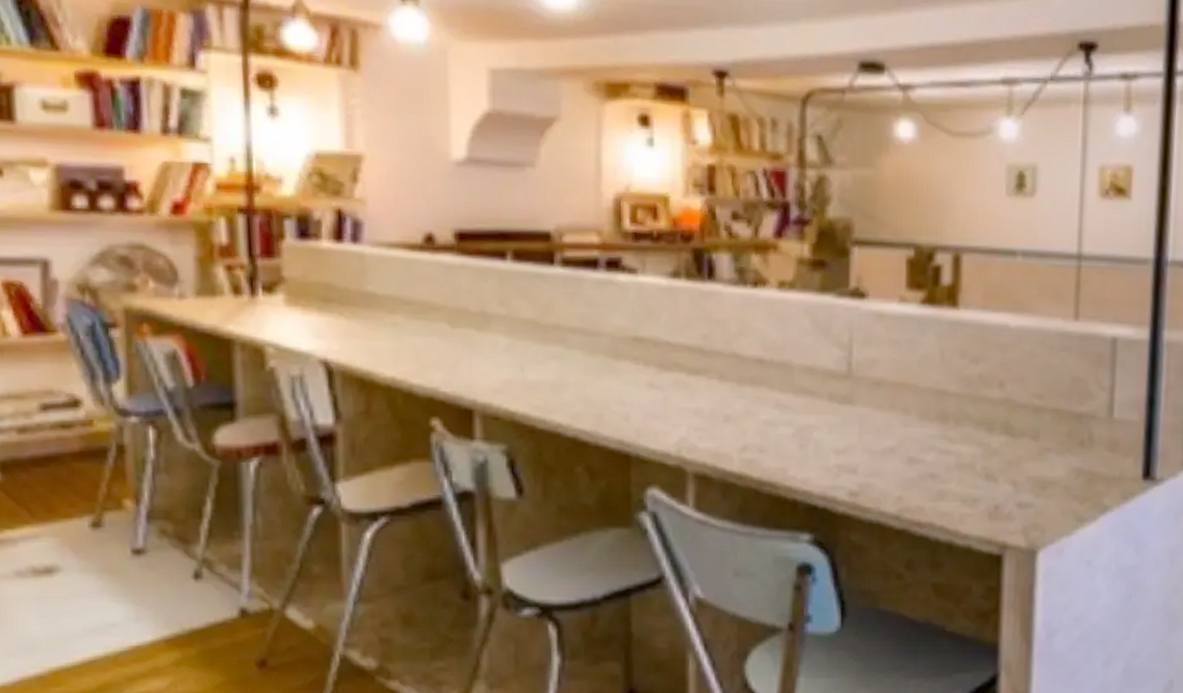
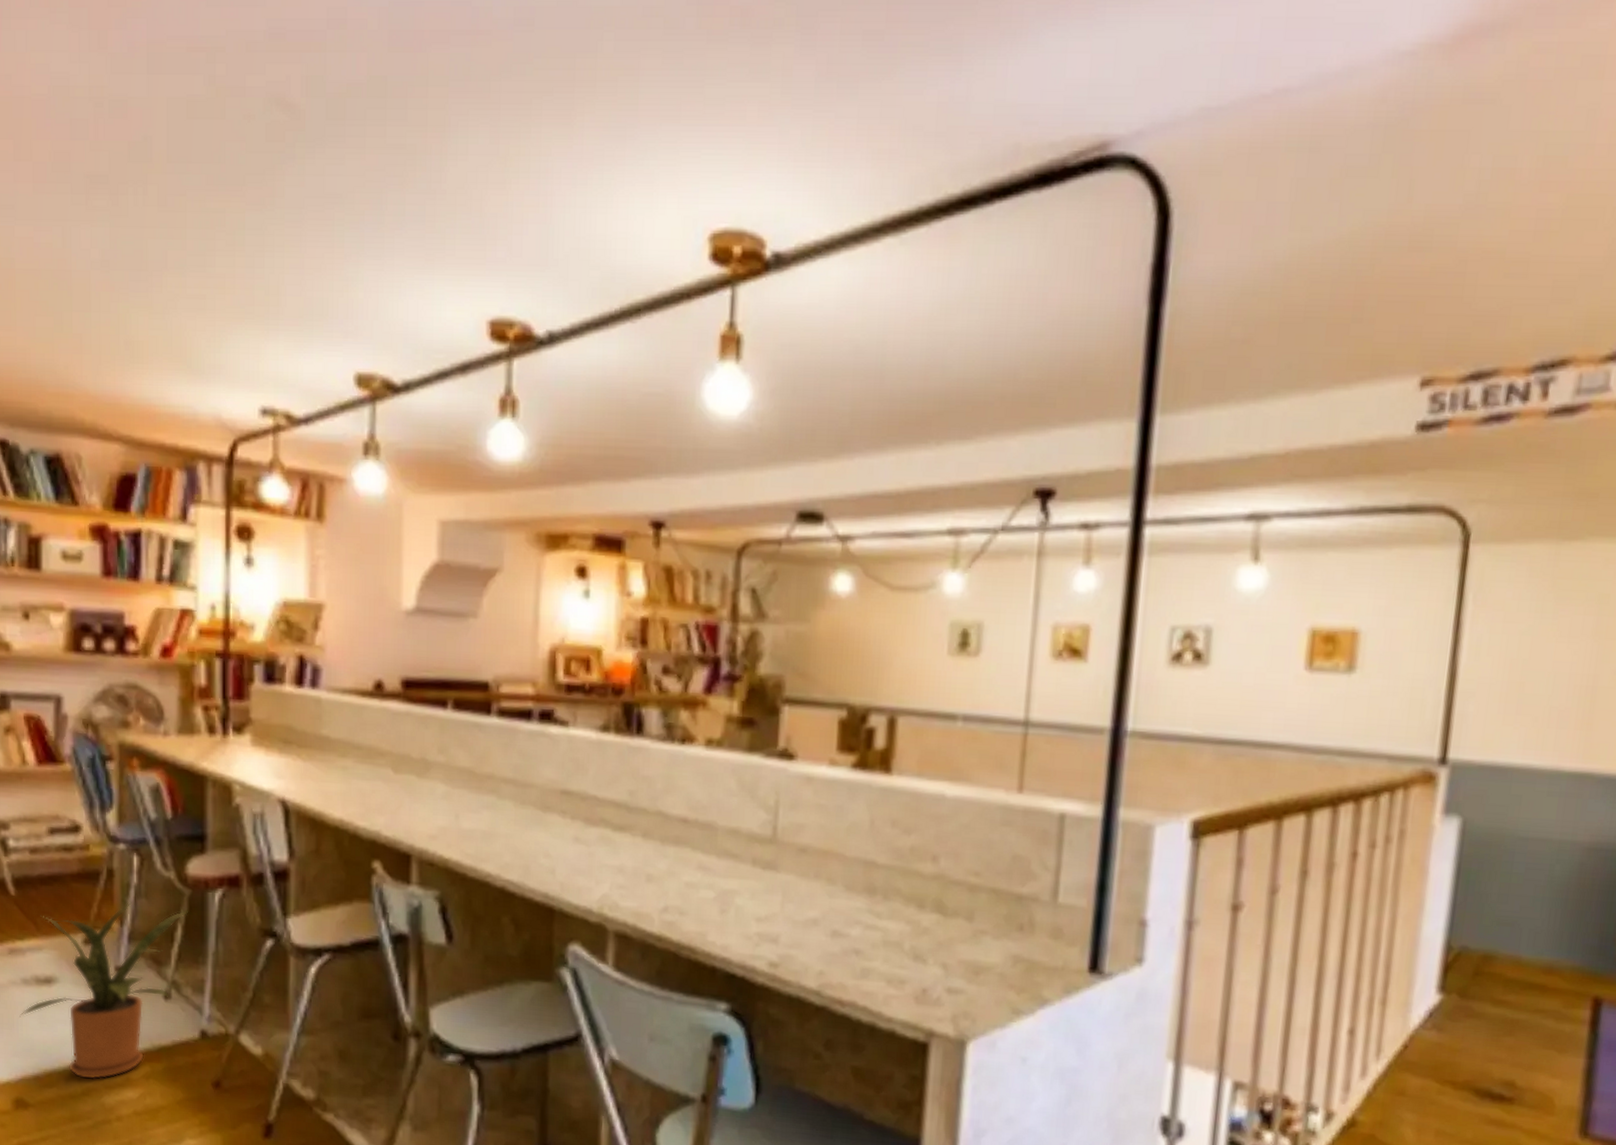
house plant: none [14,479,218,673] -> present [19,902,188,1080]

